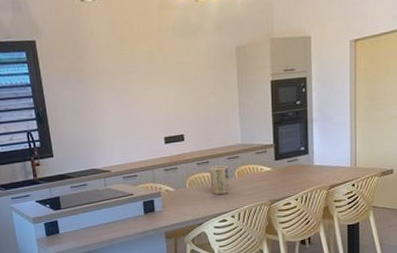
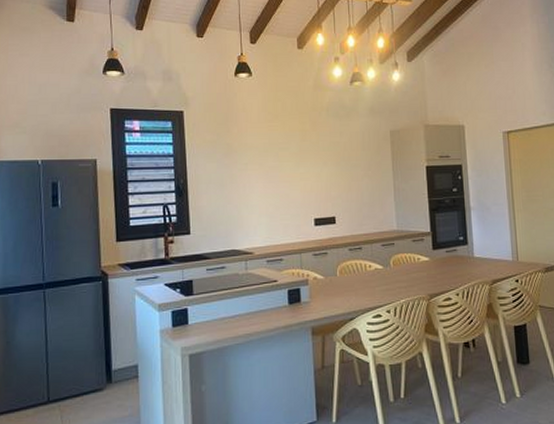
plant pot: present [209,165,229,195] -> none [363,253,384,286]

